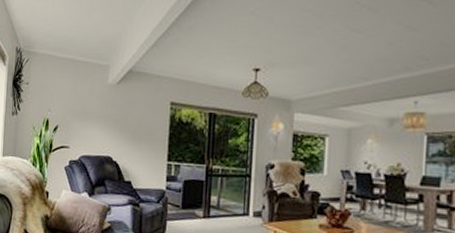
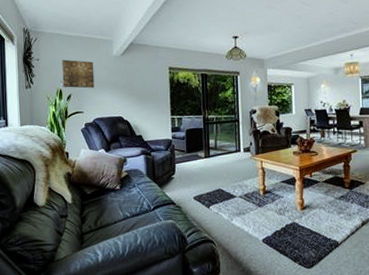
wall art: none [50,85,86,120] -> present [62,59,95,89]

